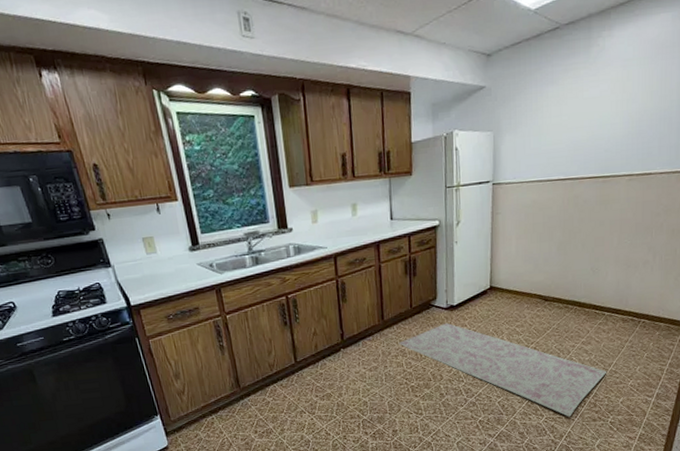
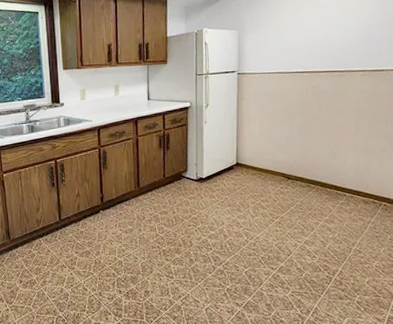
rug: present [398,322,607,417] -> none [152,193,352,293]

